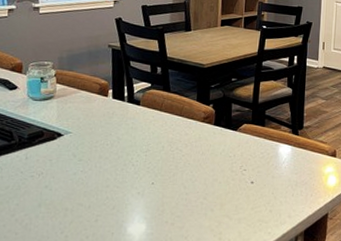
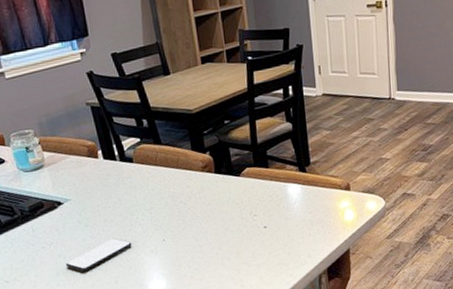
smartphone: none [49,176,121,206] -> present [65,238,132,272]

